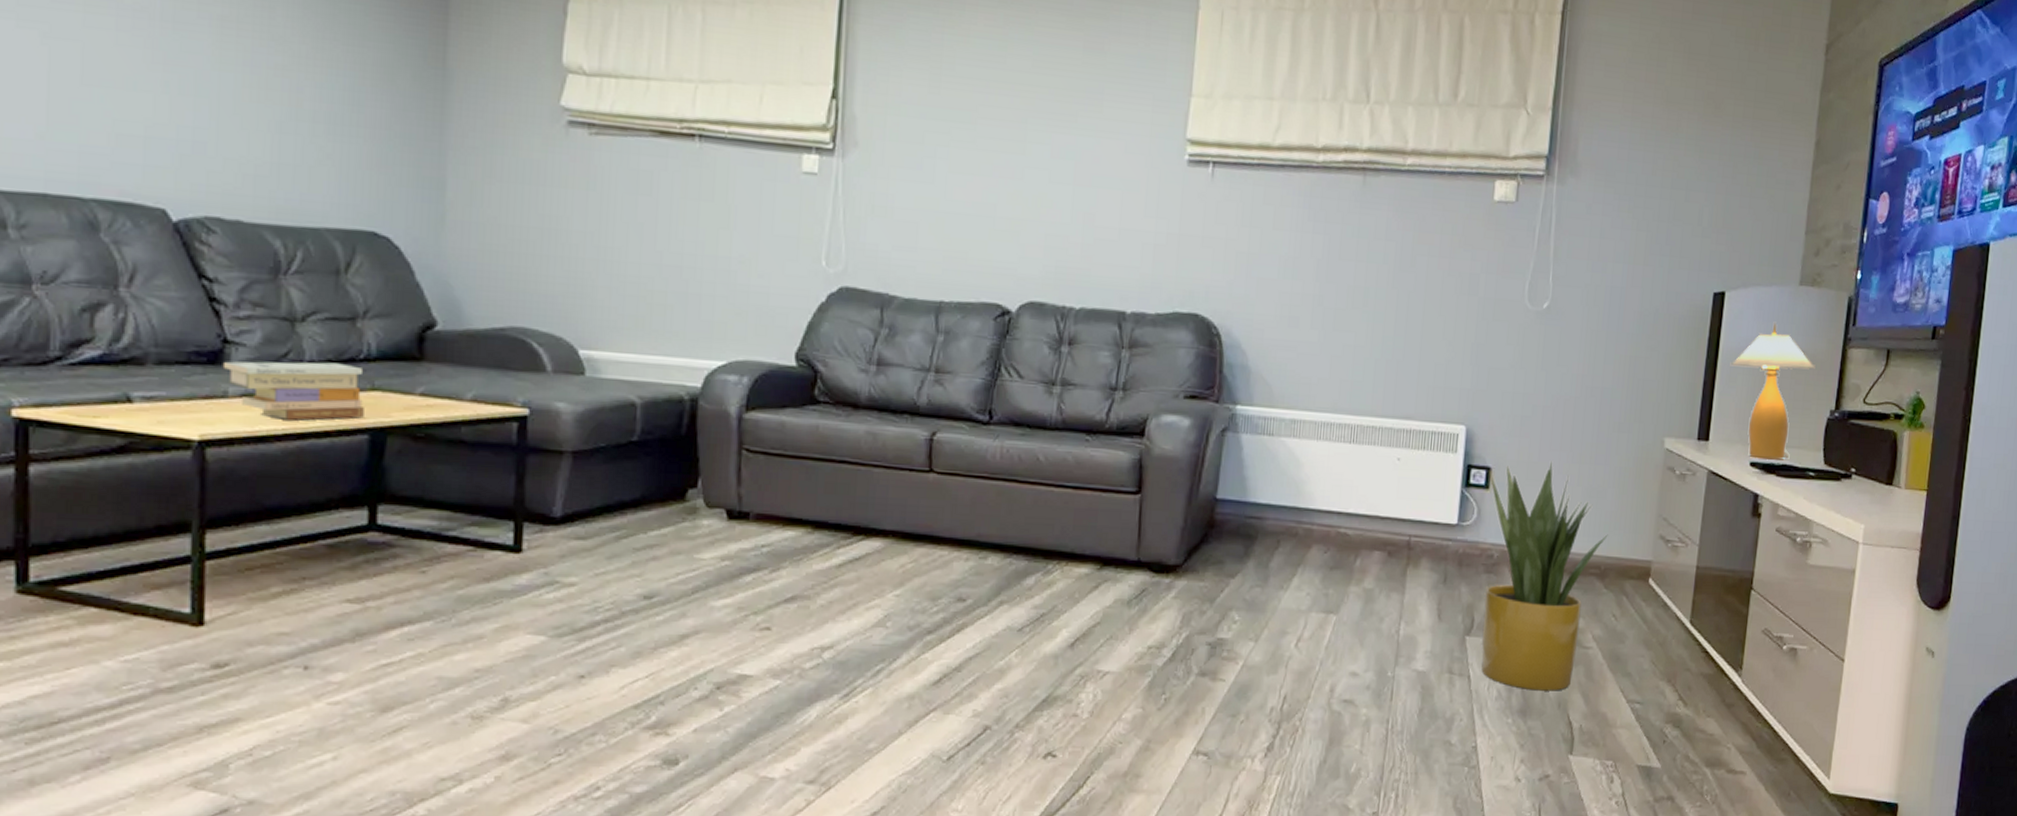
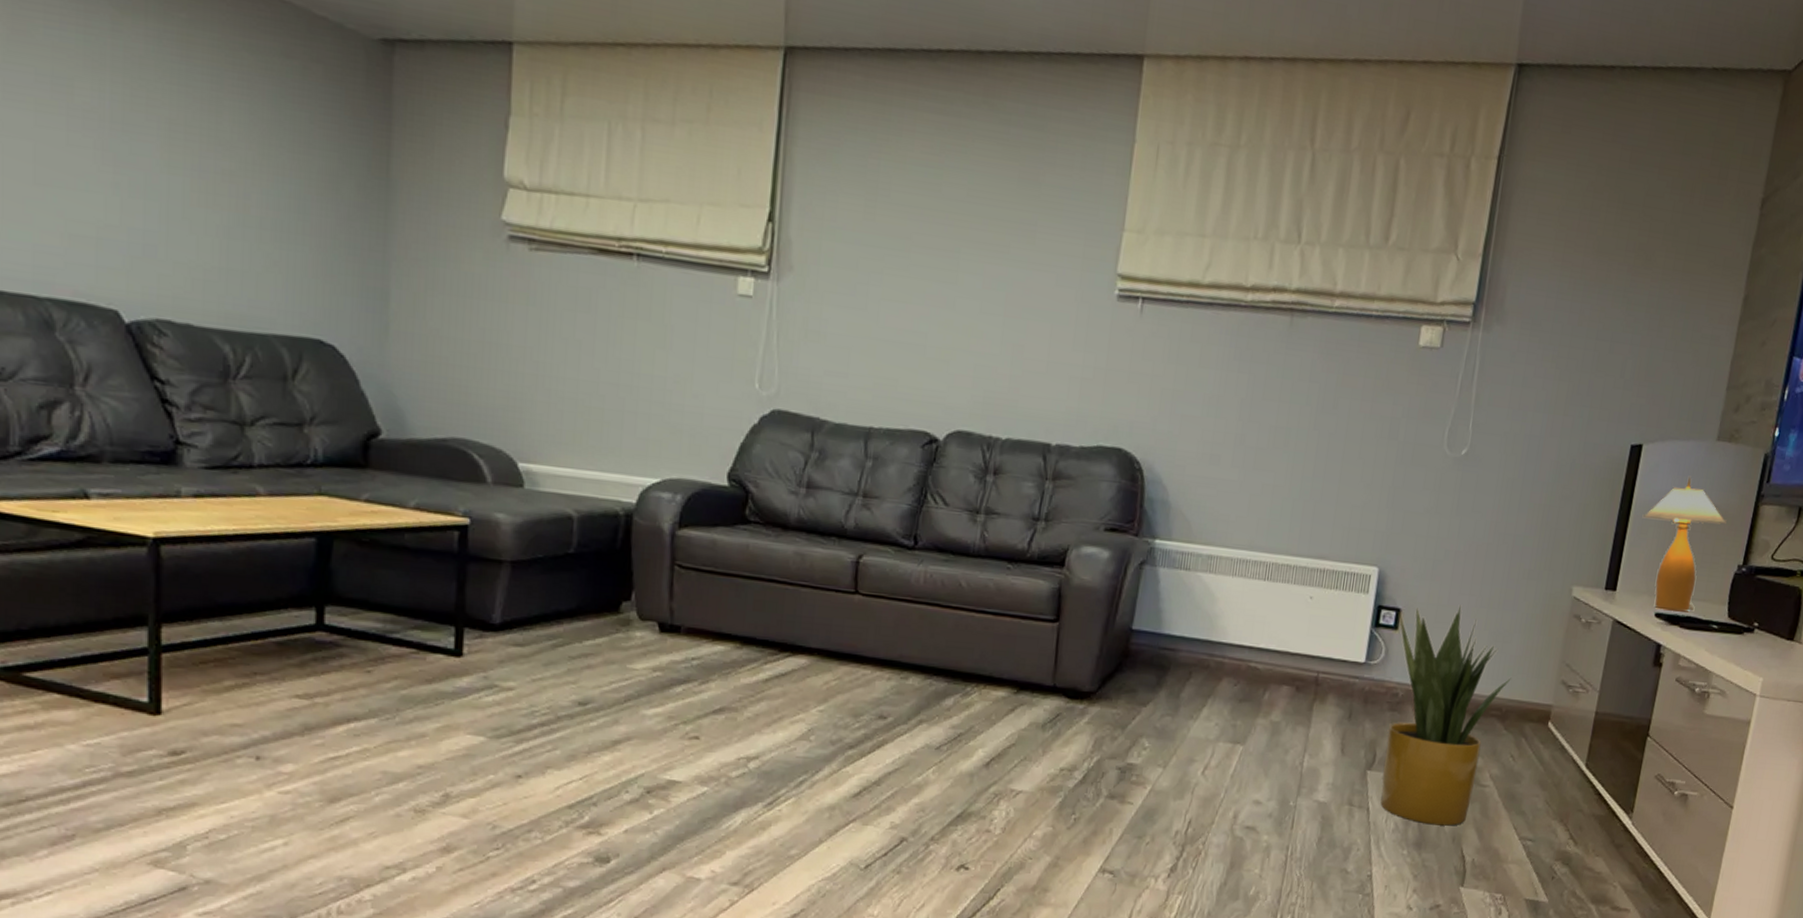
books: present [222,361,364,421] -> none [175,461,311,522]

